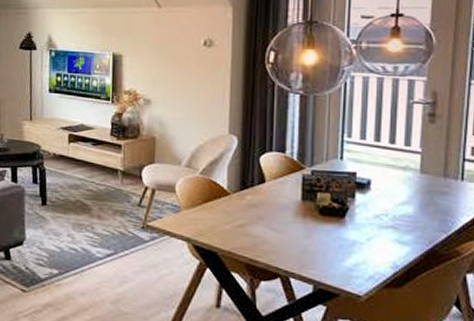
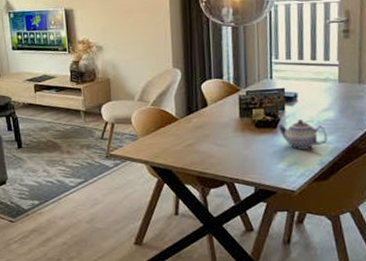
teapot: none [346,210,403,248] -> present [278,118,327,150]

